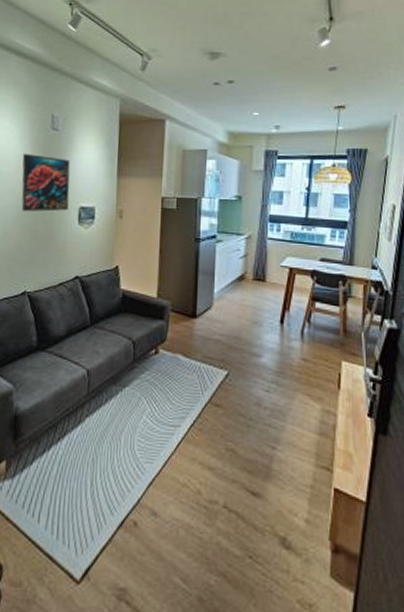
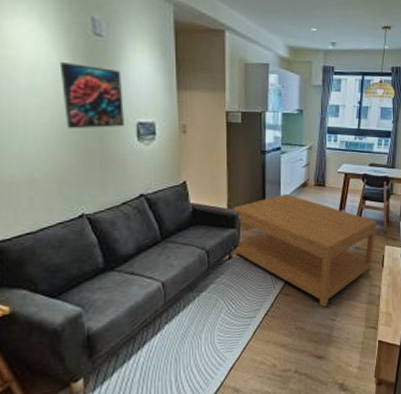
coffee table: none [159,286,331,430] -> present [232,193,377,308]

